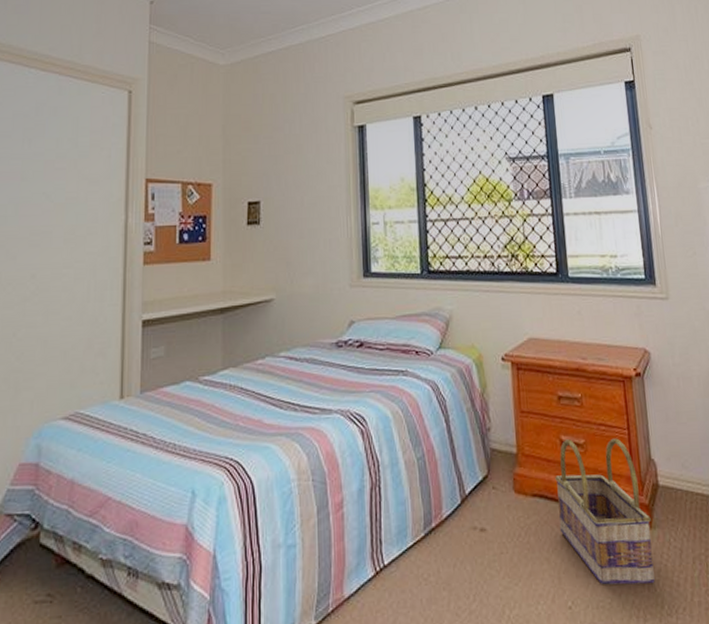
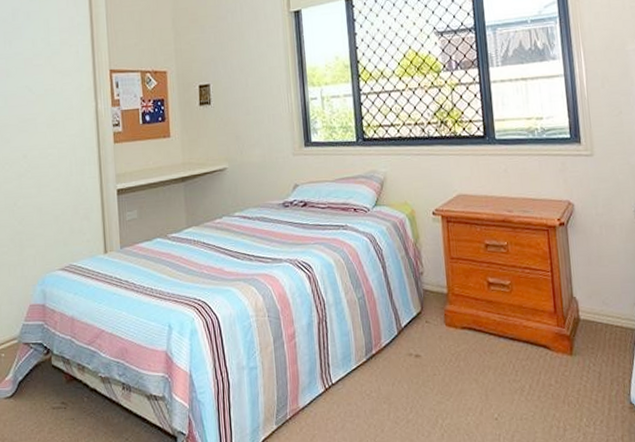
basket: present [555,438,655,585] -> none [482,279,575,402]

